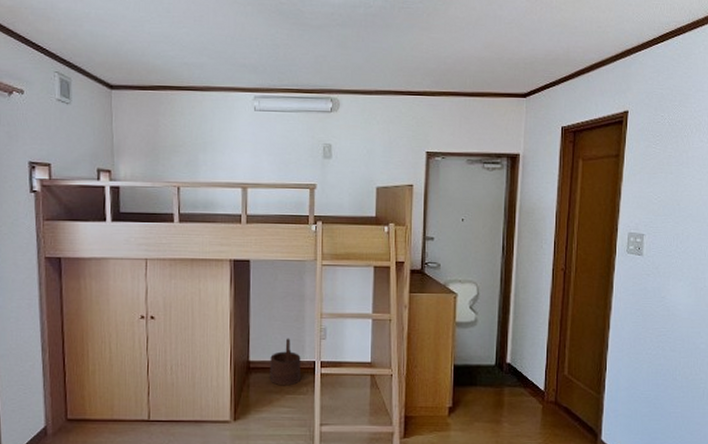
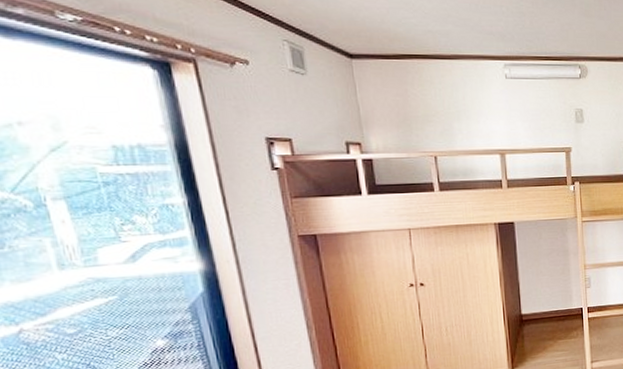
wooden bucket: present [270,338,301,386] -> none [541,290,570,333]

